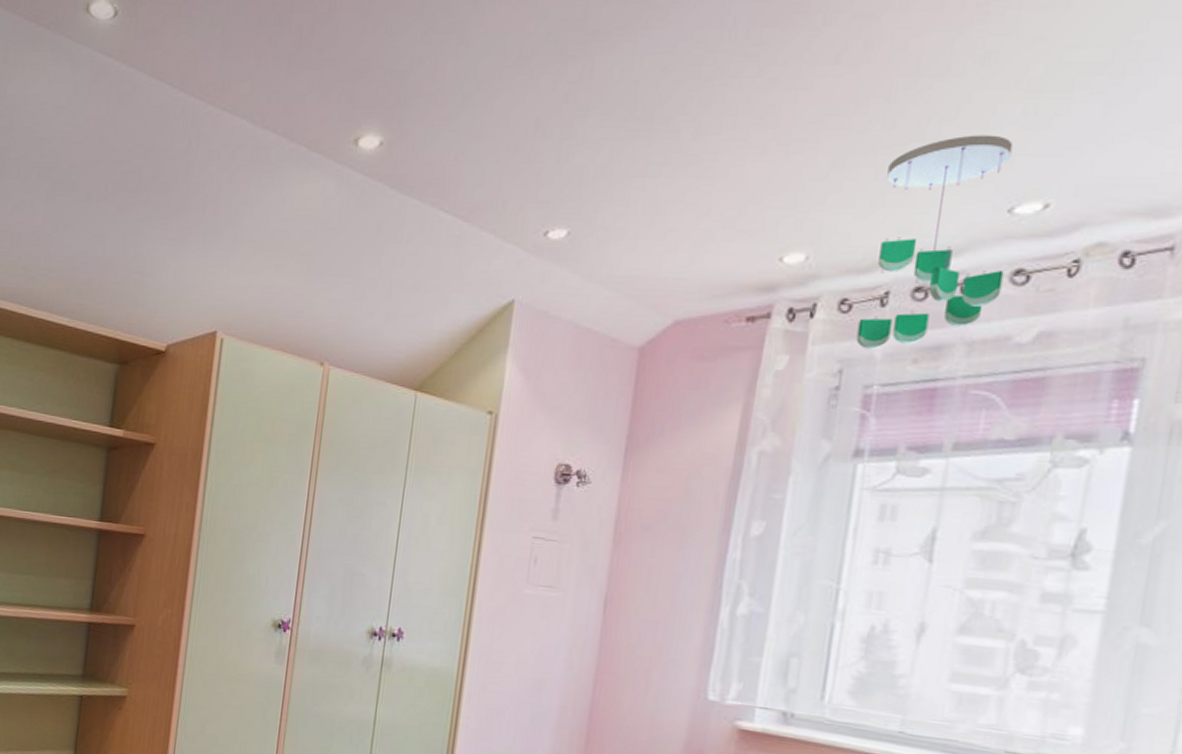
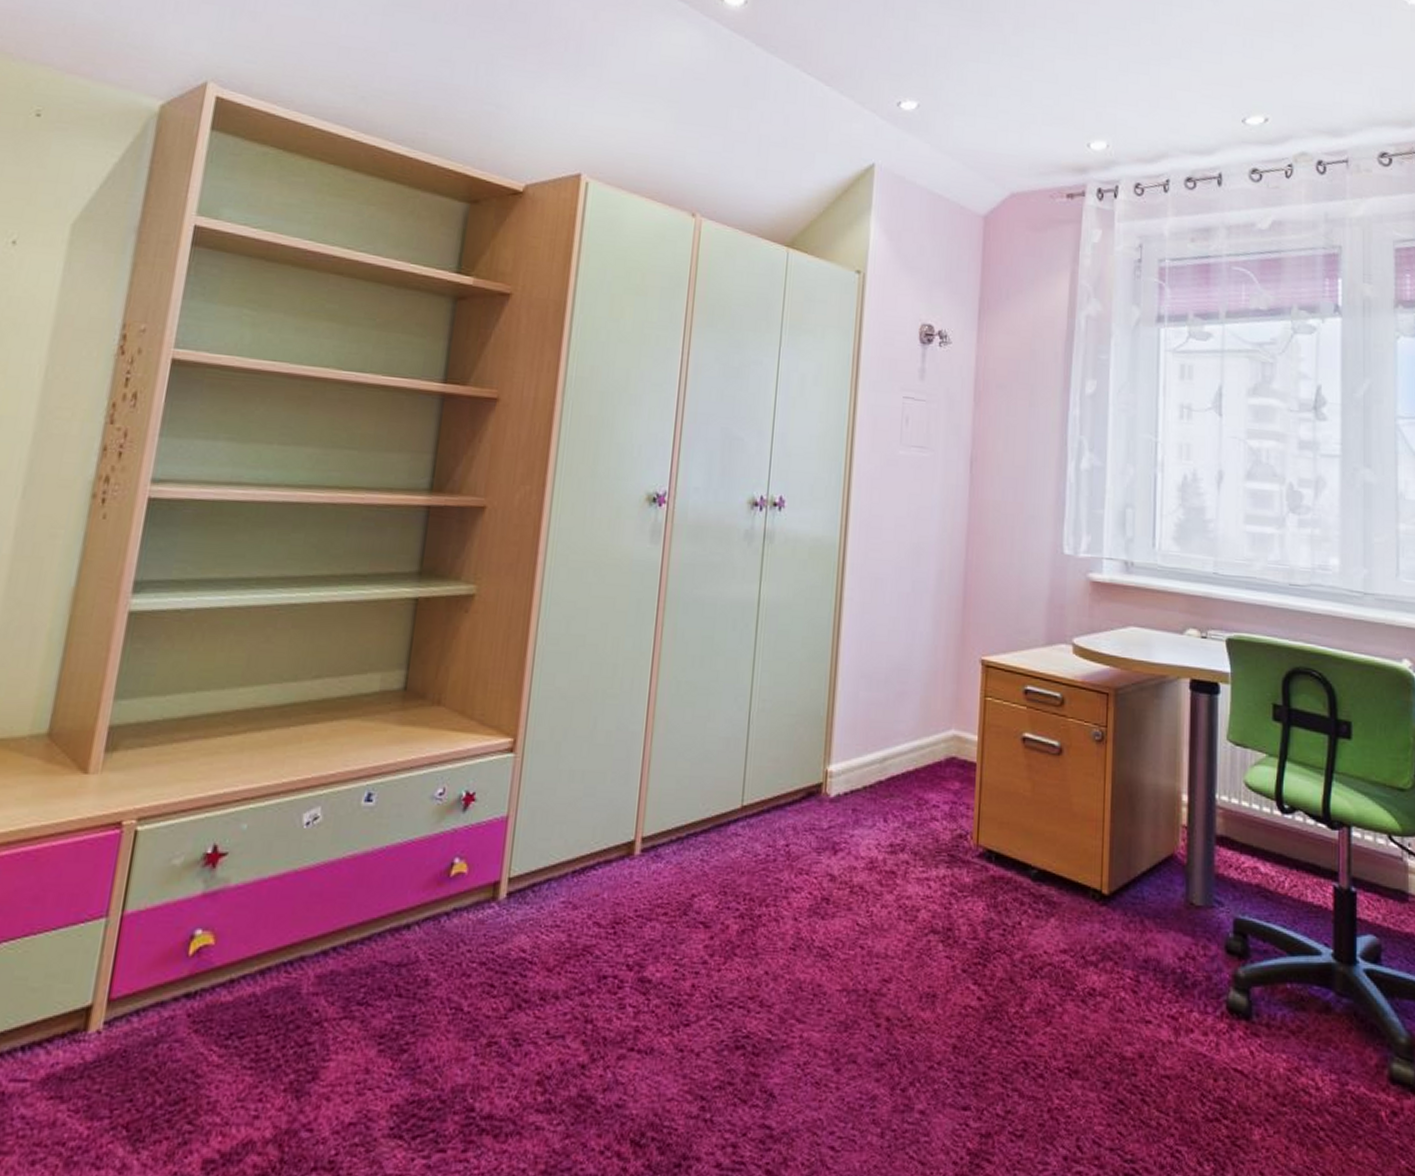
ceiling mobile: present [856,135,1014,349] -> none [1149,57,1245,228]

